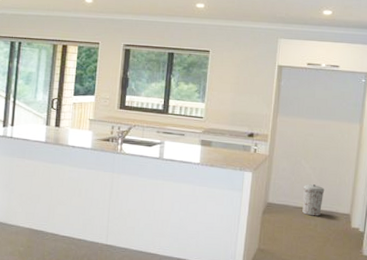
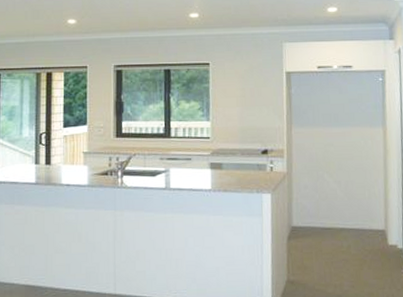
trash can: present [302,184,325,216] -> none [330,200,354,237]

